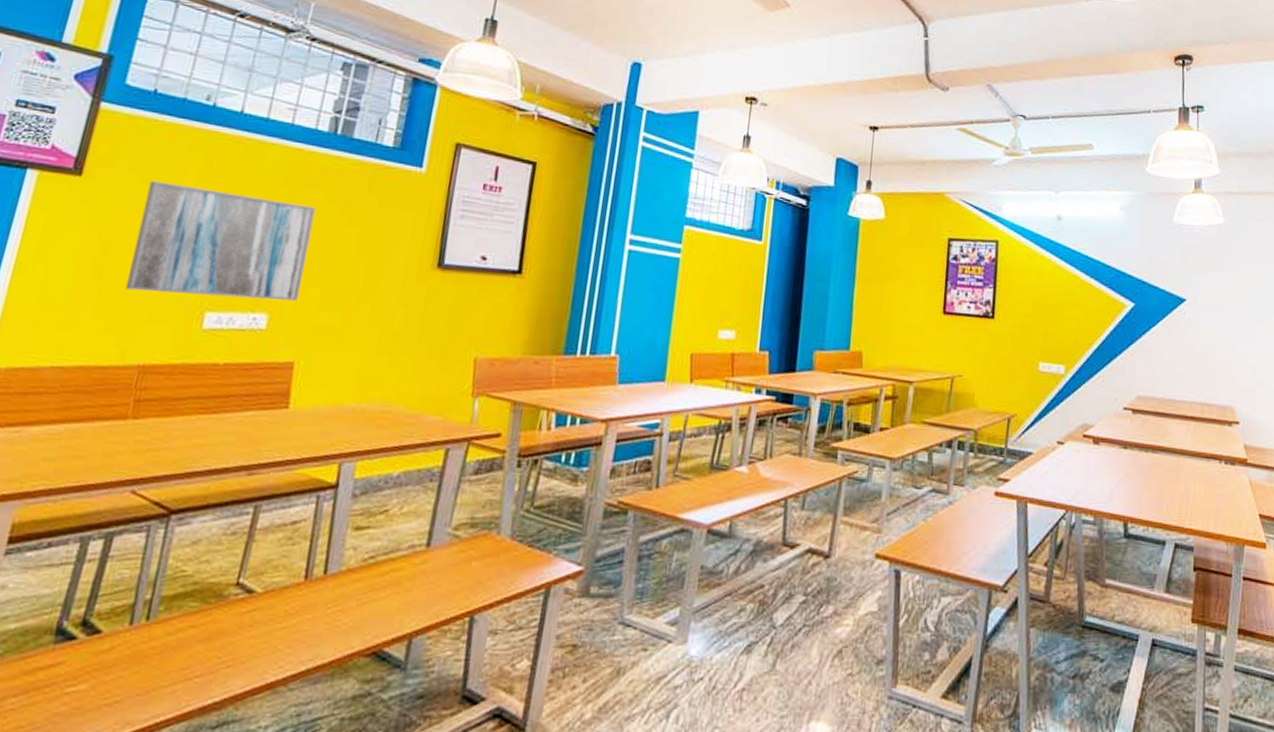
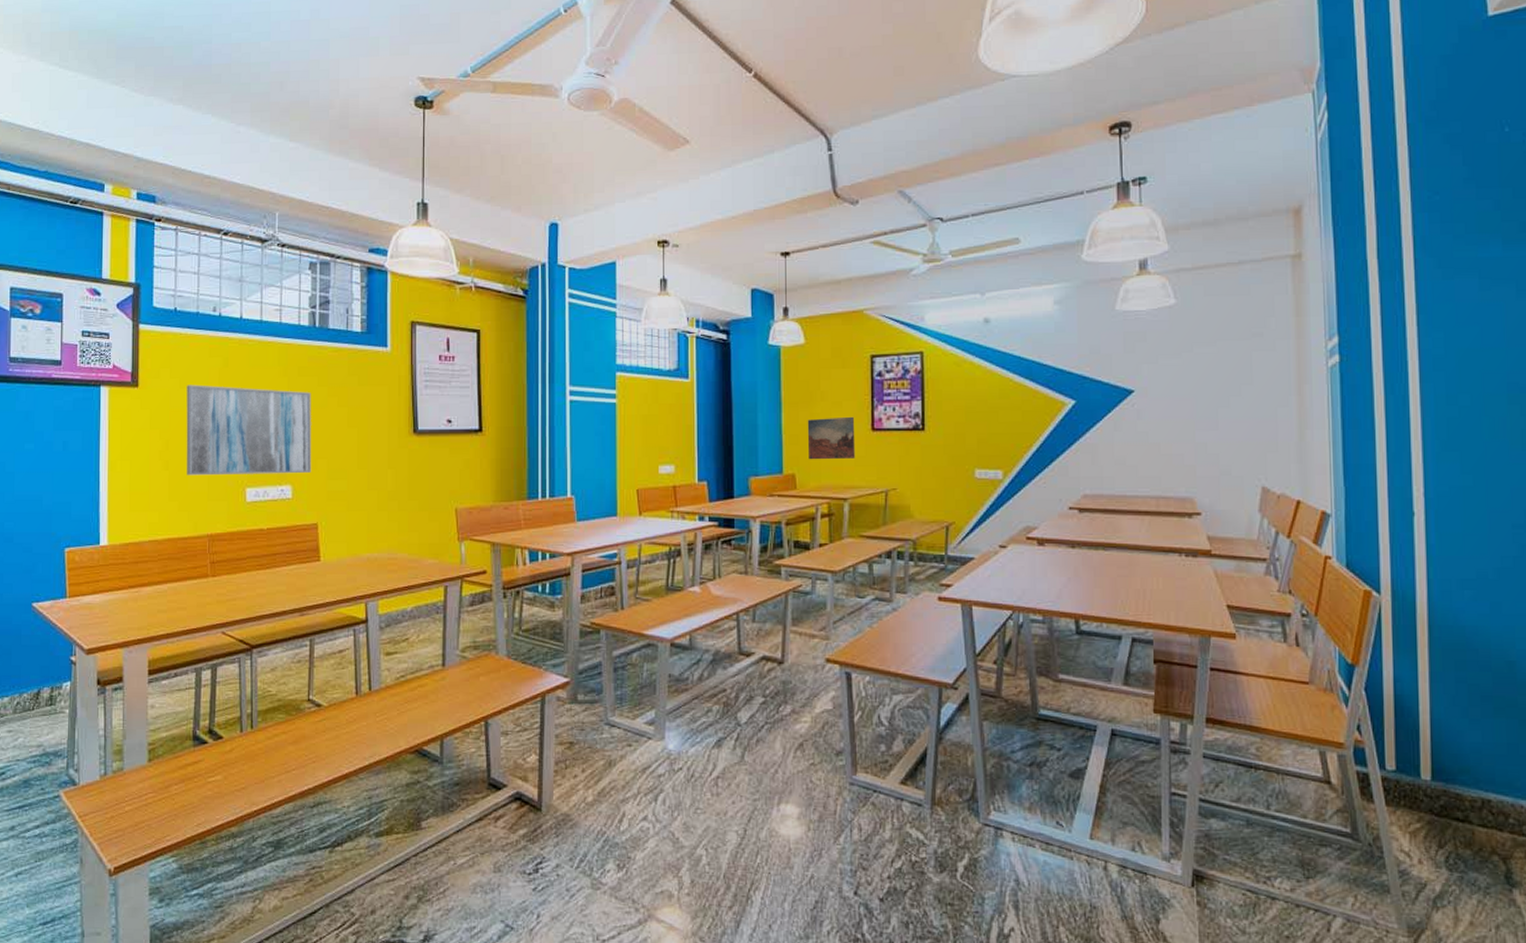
wall art: none [878,296,927,341] -> present [807,416,856,460]

